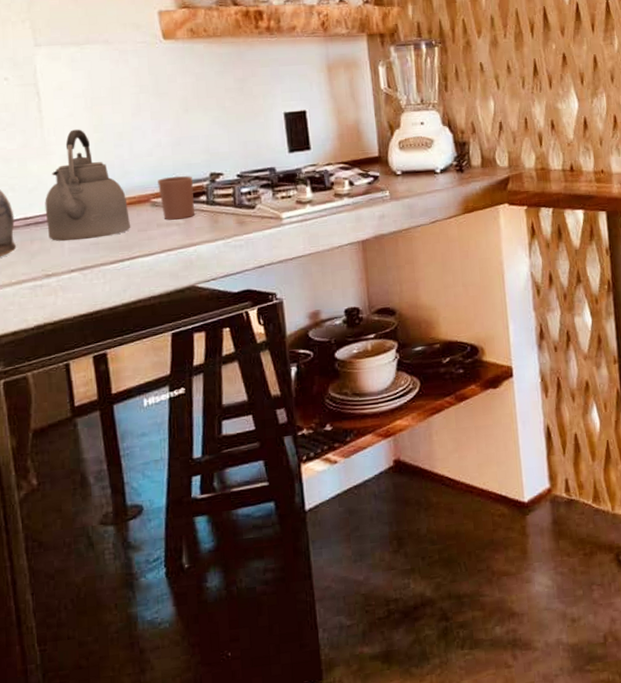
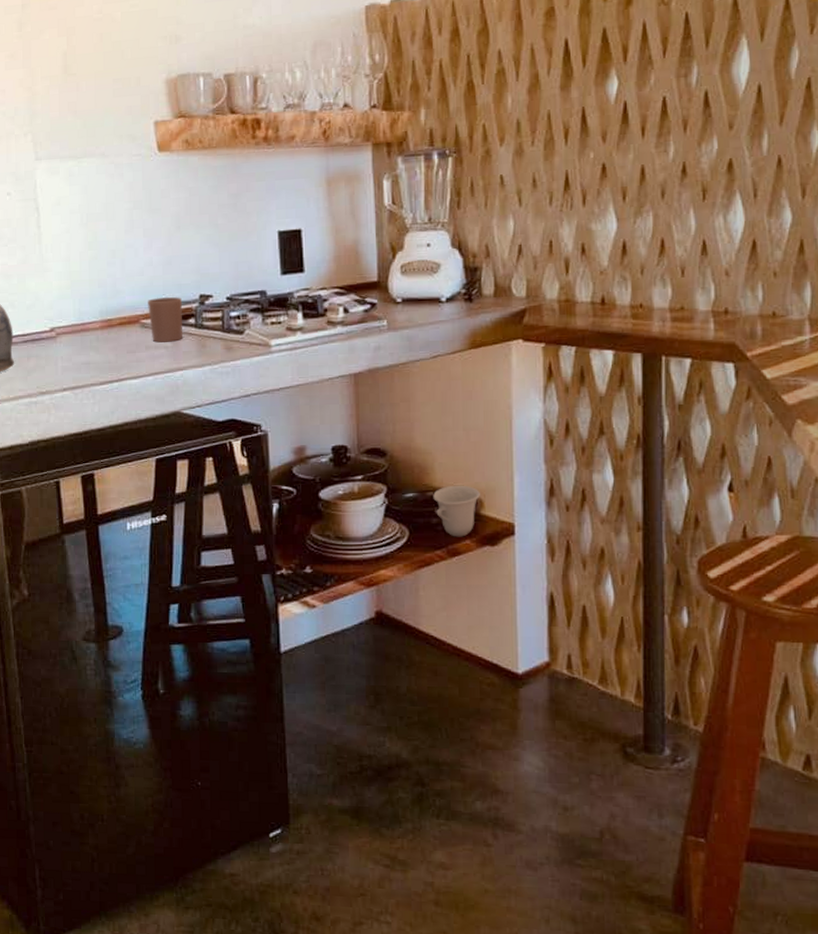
kettle: present [45,129,131,241] -> none [41,246,121,360]
cup: none [439,335,481,384] -> present [433,485,480,537]

